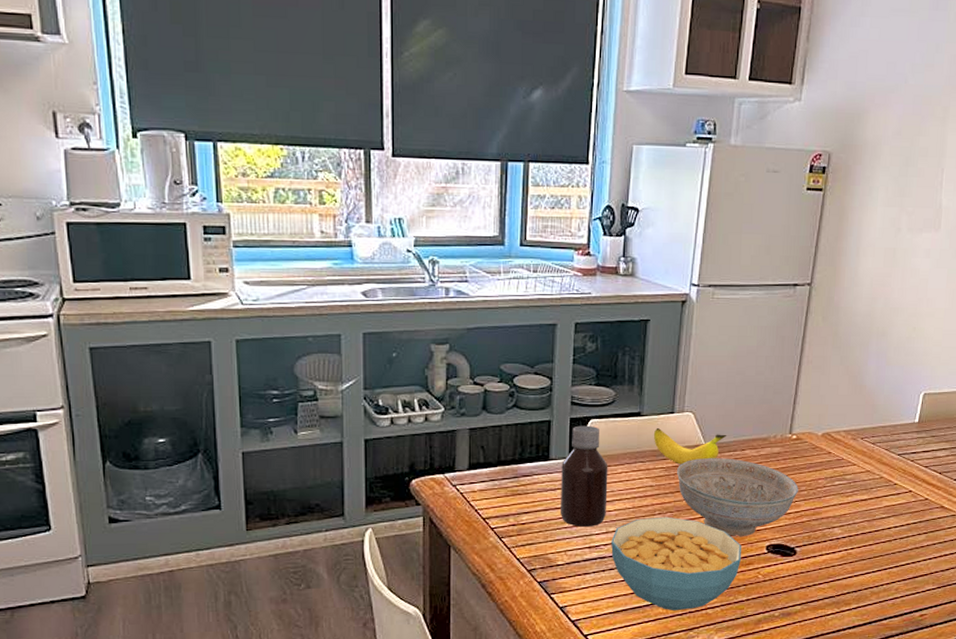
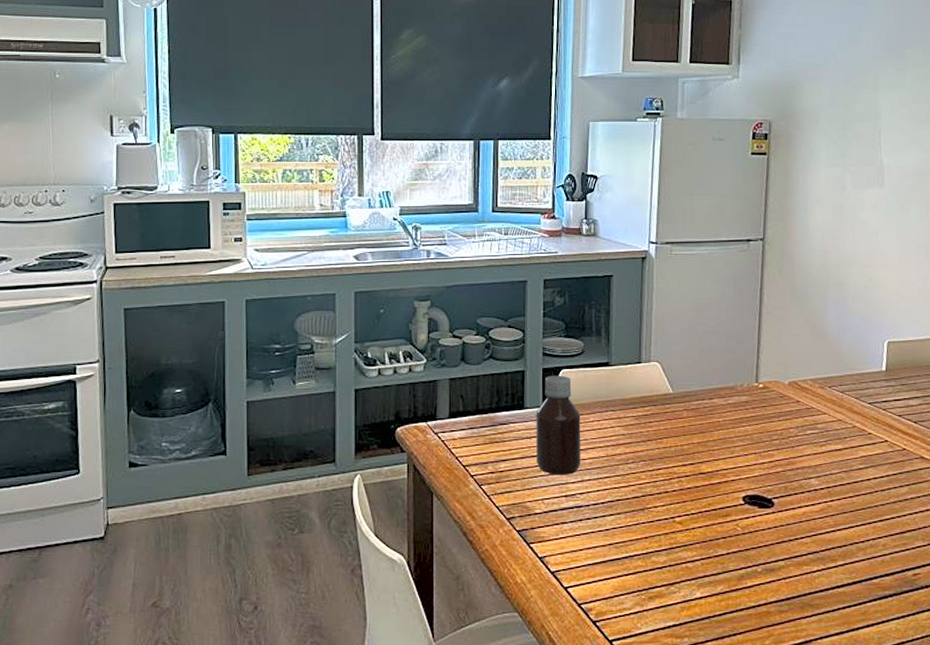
cereal bowl: present [611,516,741,611] -> none [587,465,718,564]
banana: present [653,427,726,465] -> none [622,377,693,413]
decorative bowl: present [677,458,798,537] -> none [647,407,770,487]

